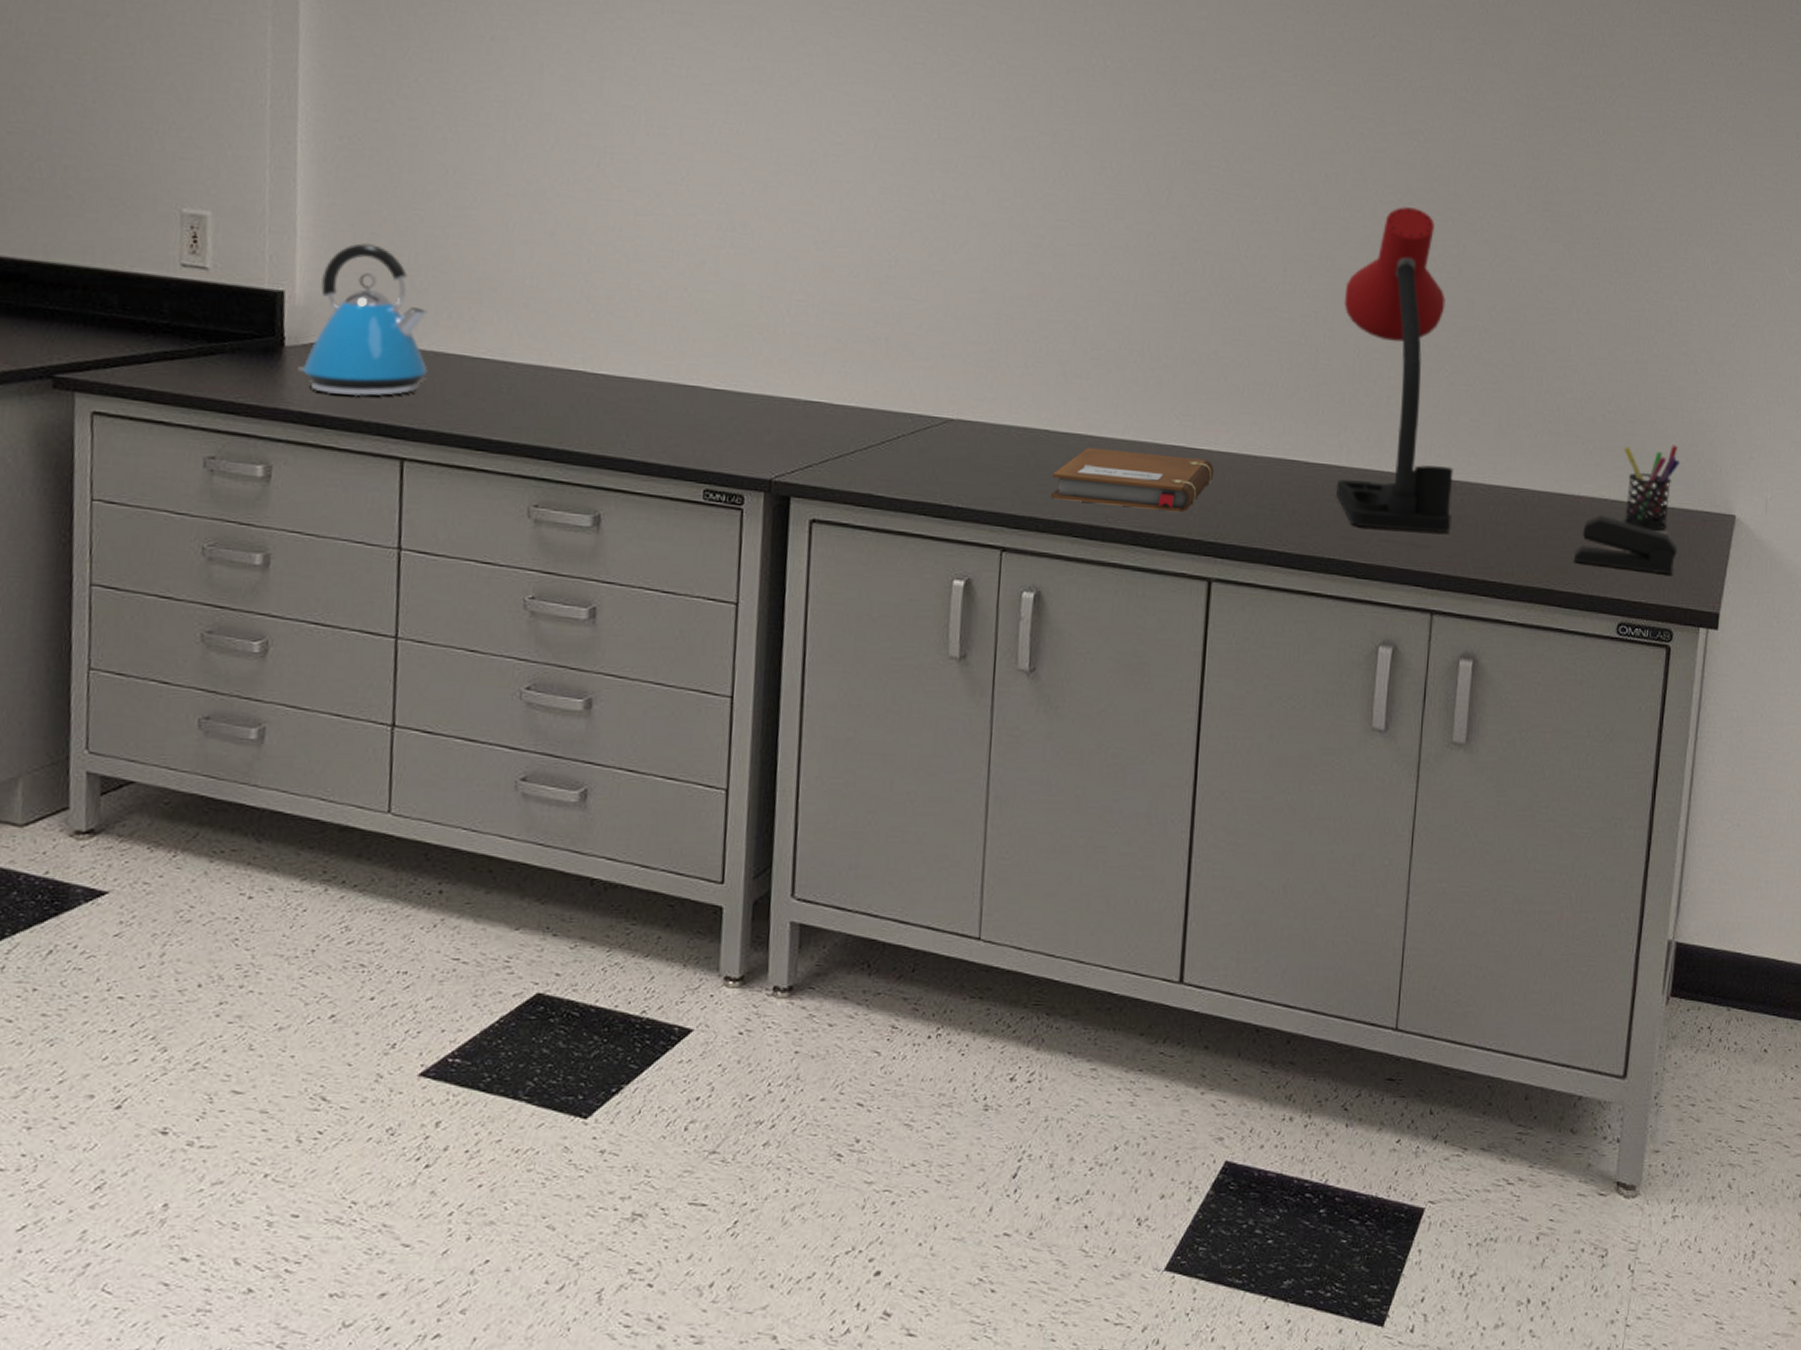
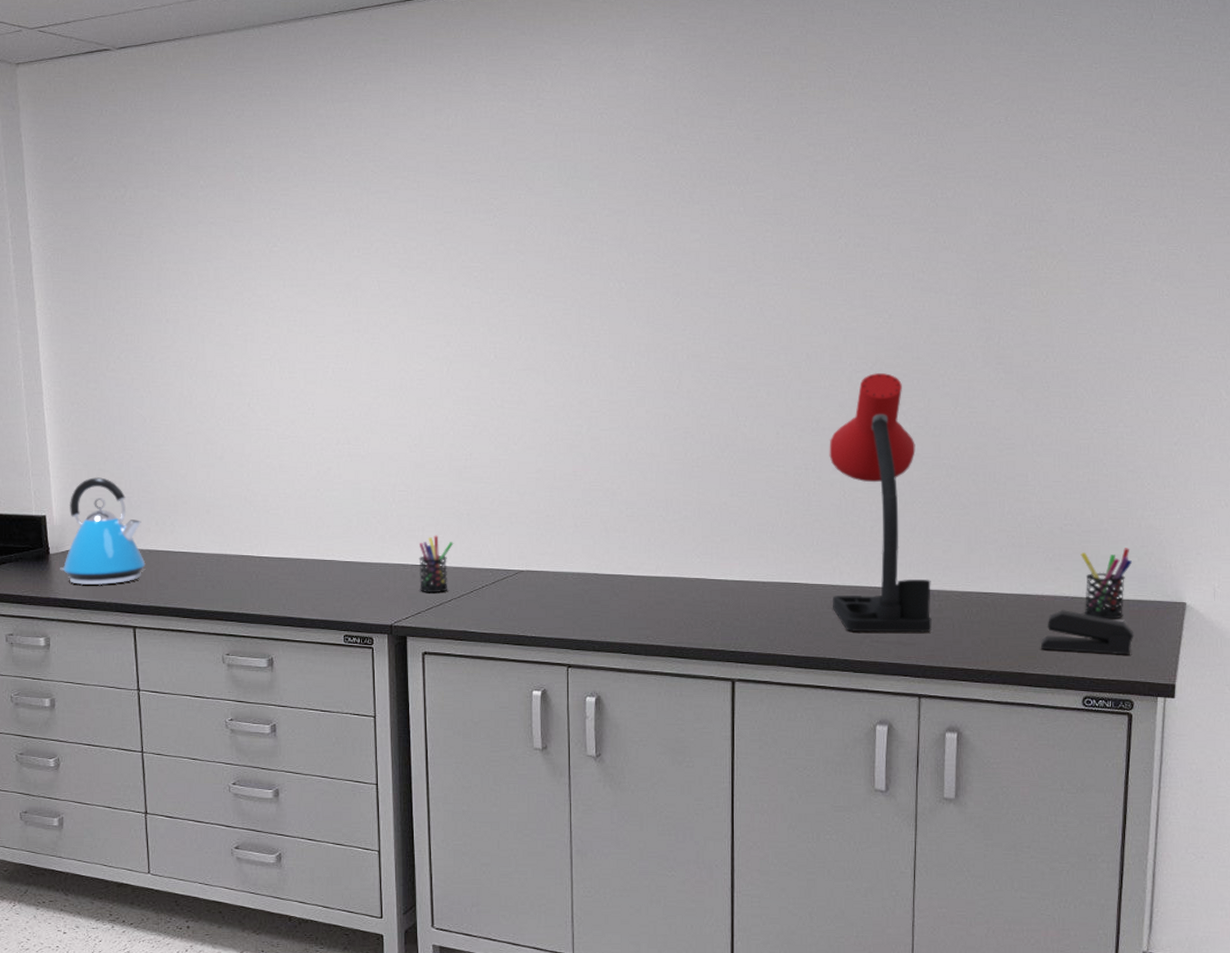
pen holder: none [813,363,865,441] -> present [418,535,454,592]
notebook: present [1051,447,1214,513] -> none [603,585,731,630]

